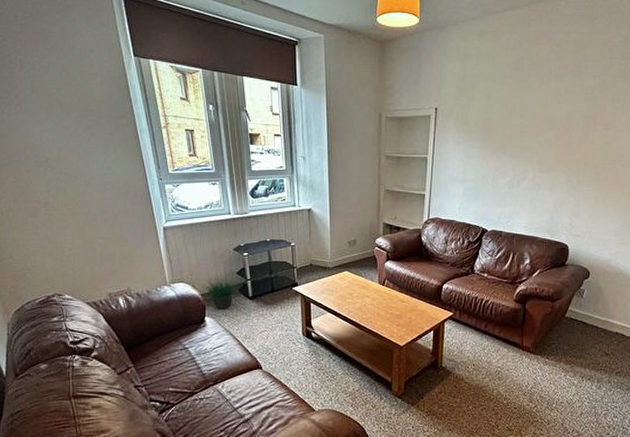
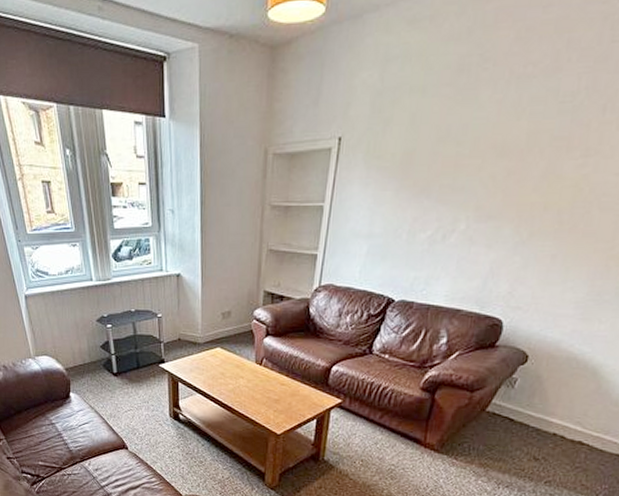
potted plant: present [201,272,238,309] -> none [65,345,102,385]

